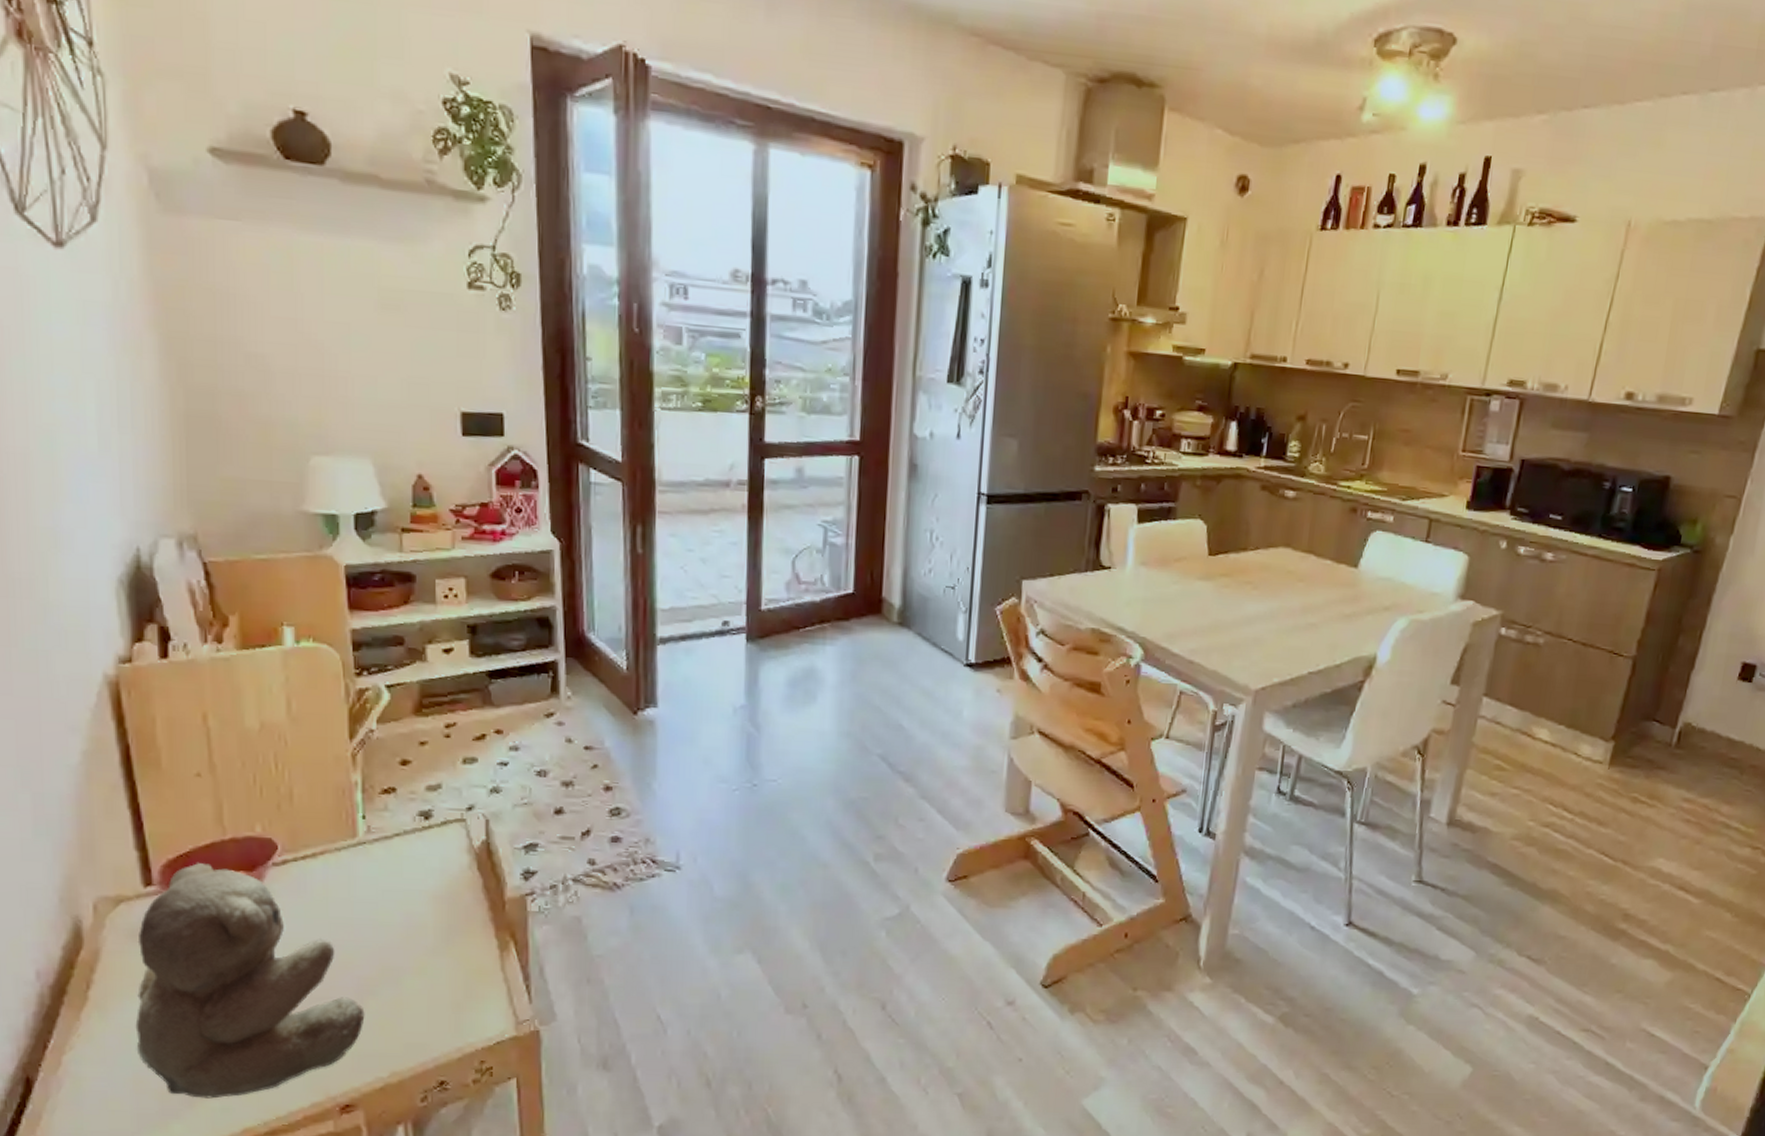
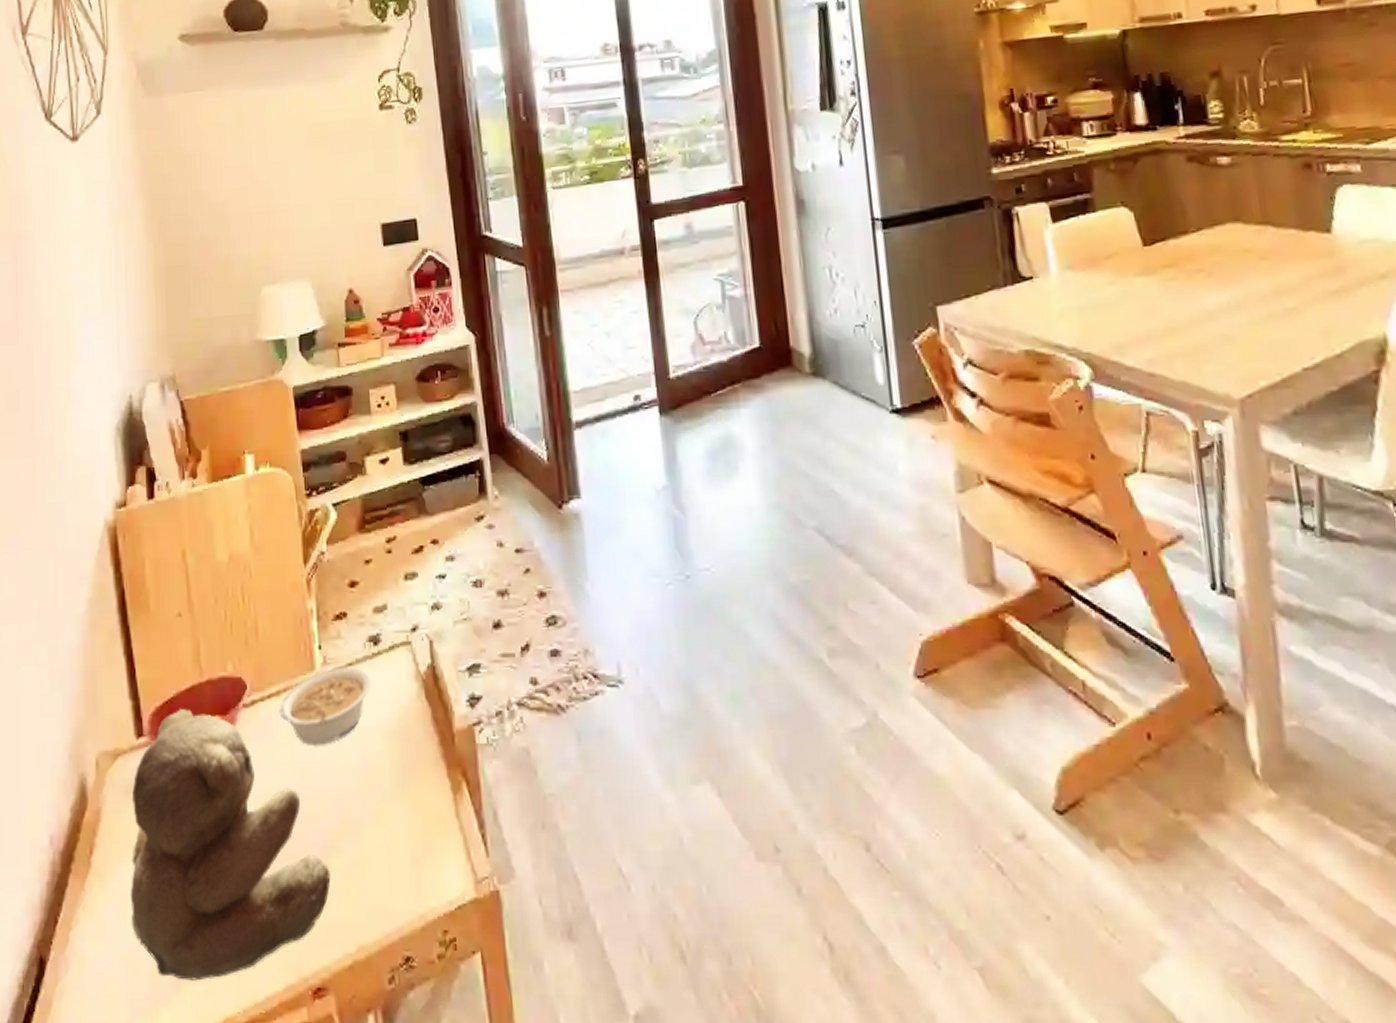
legume: none [314,836,420,905] -> present [279,666,372,747]

